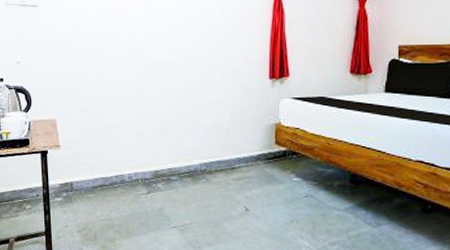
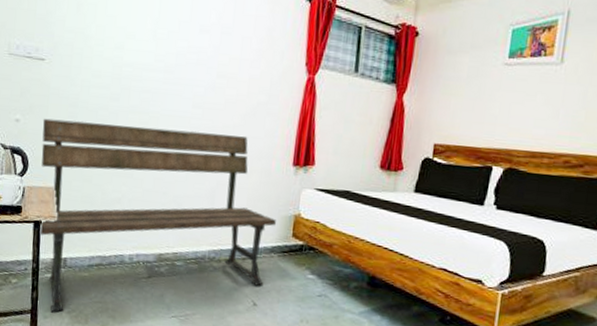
bench: none [41,57,259,233] -> present [39,118,276,313]

